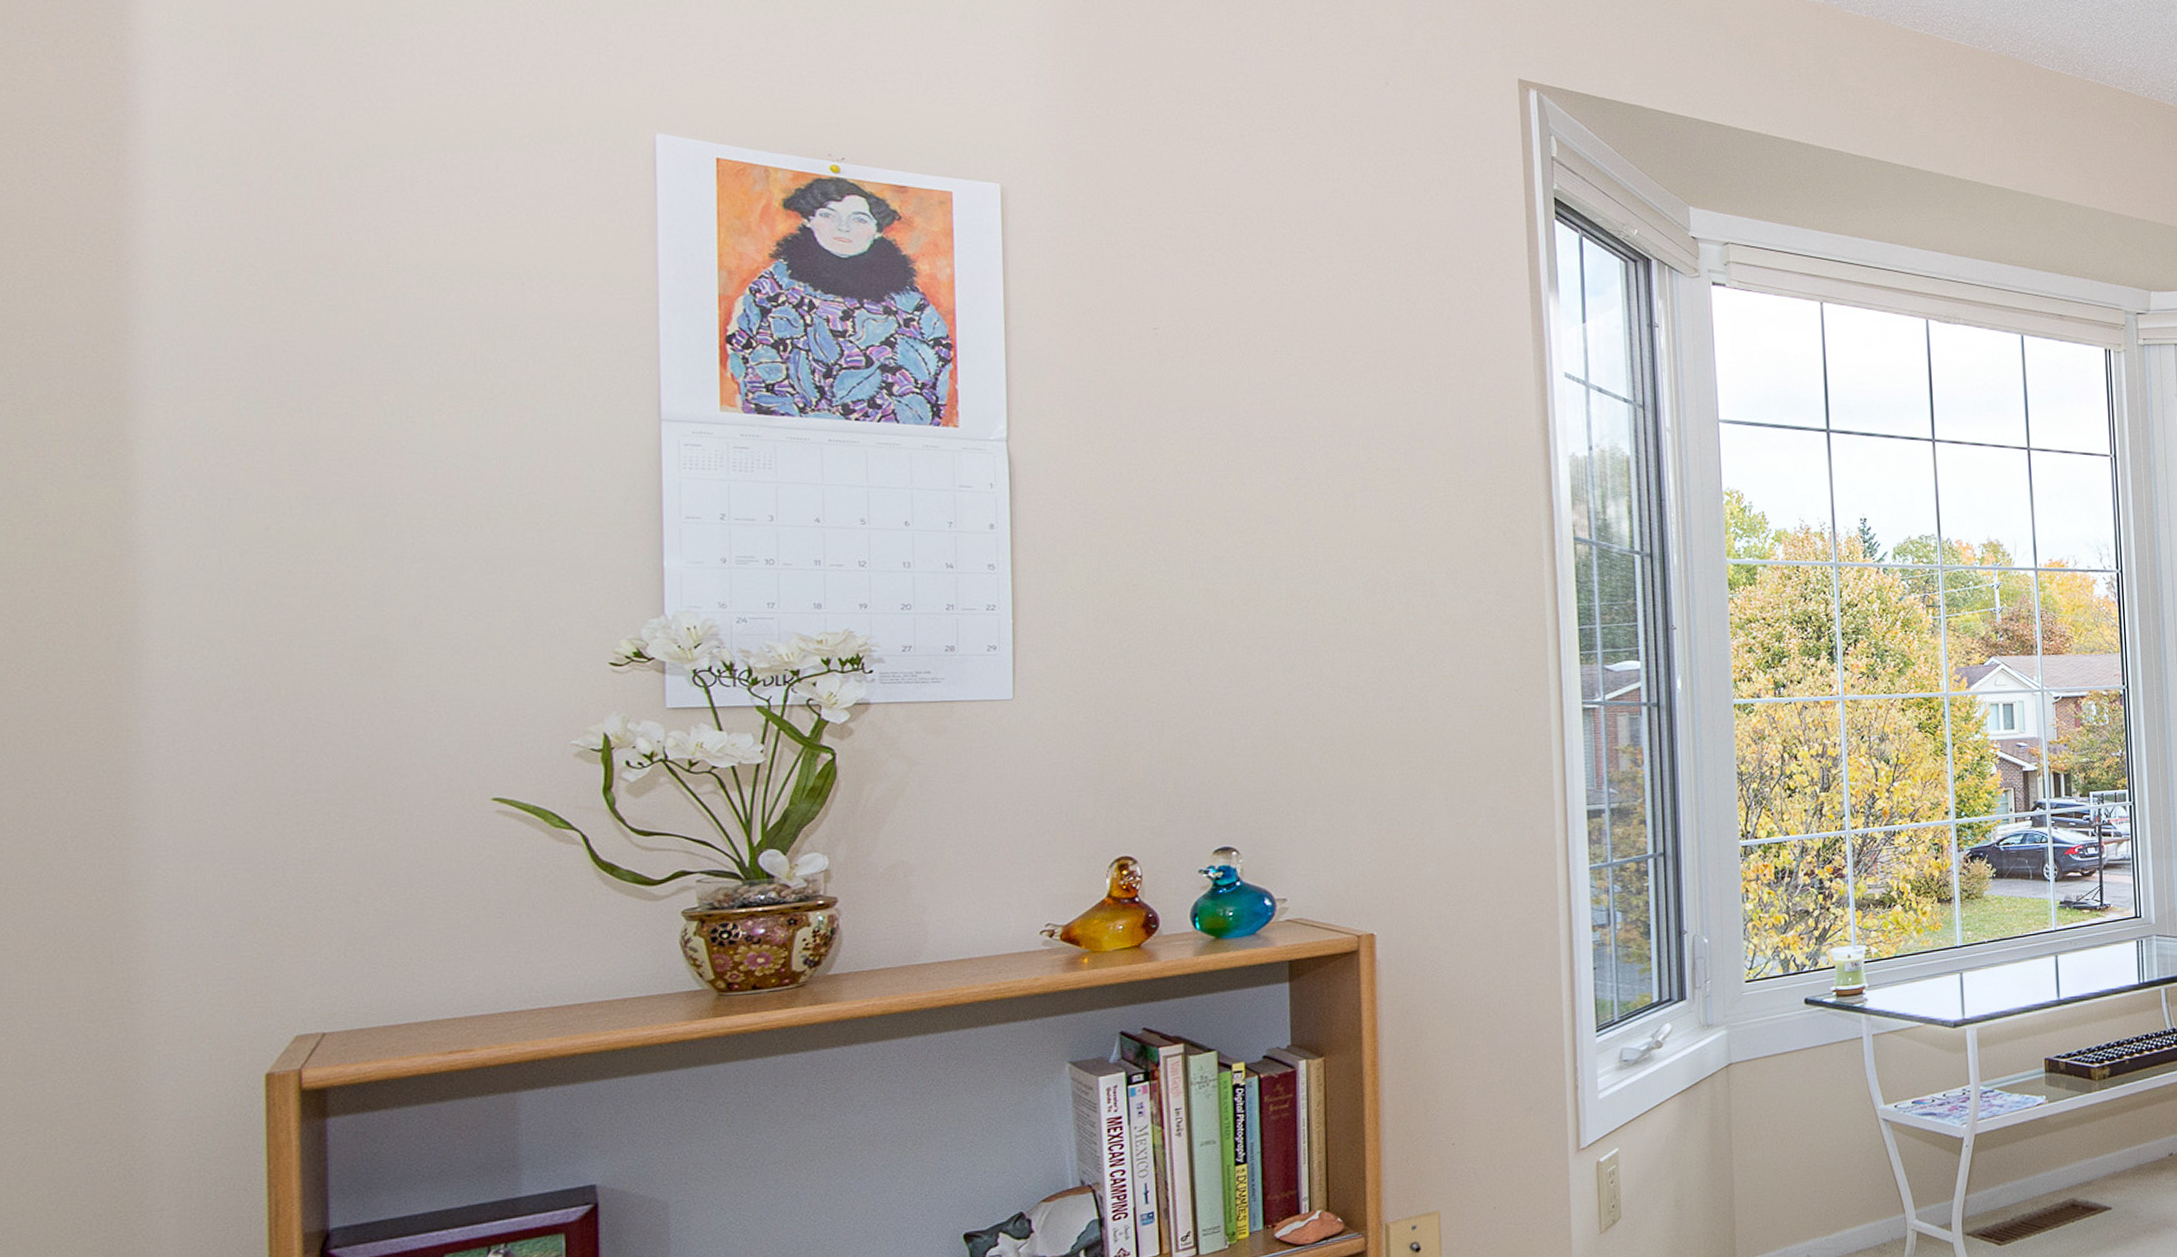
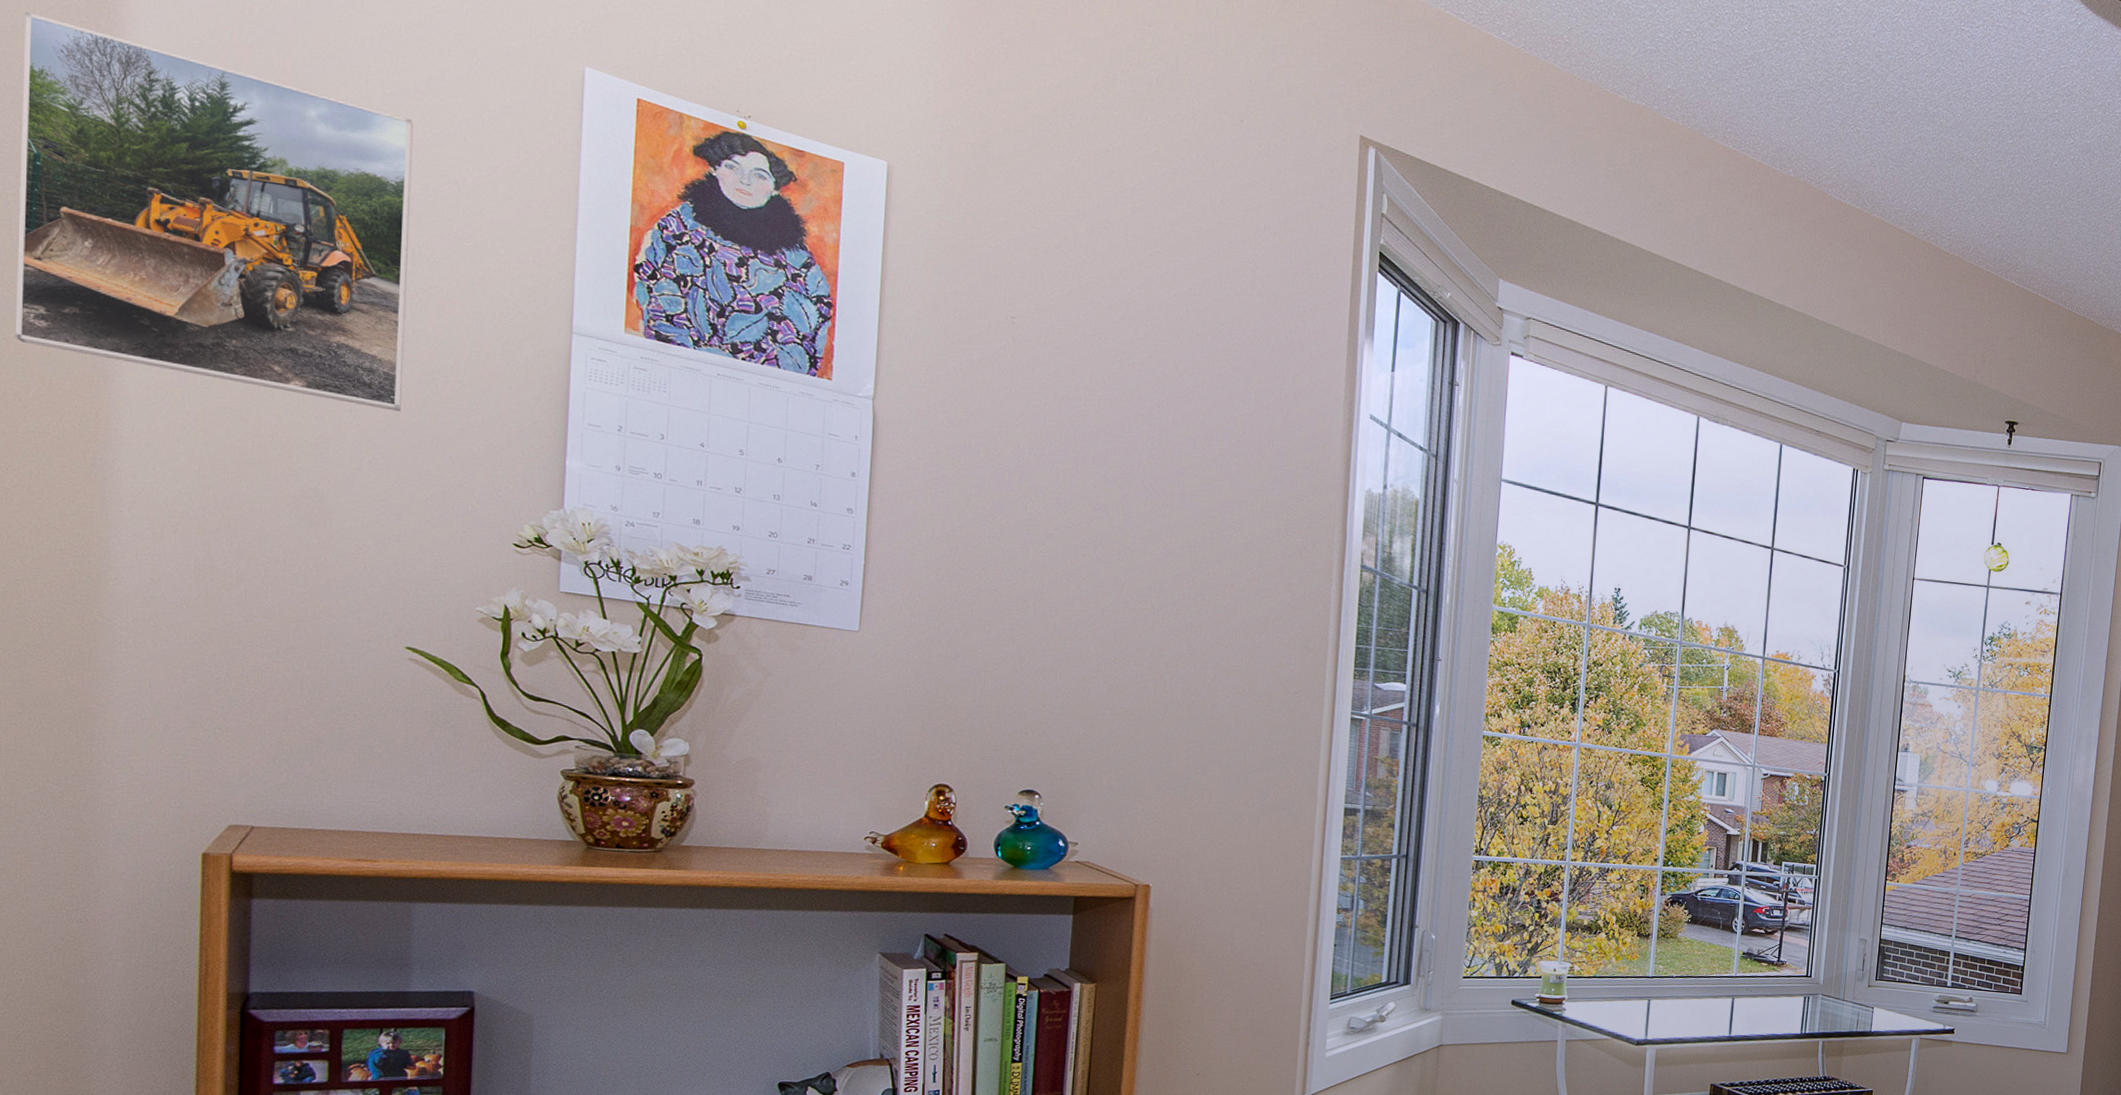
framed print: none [22,168,471,537] -> present [15,12,413,412]

